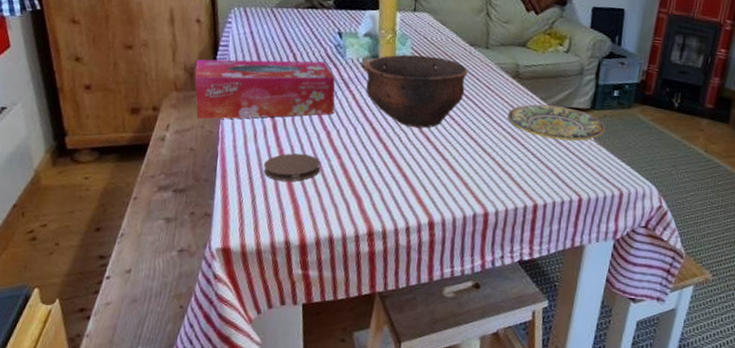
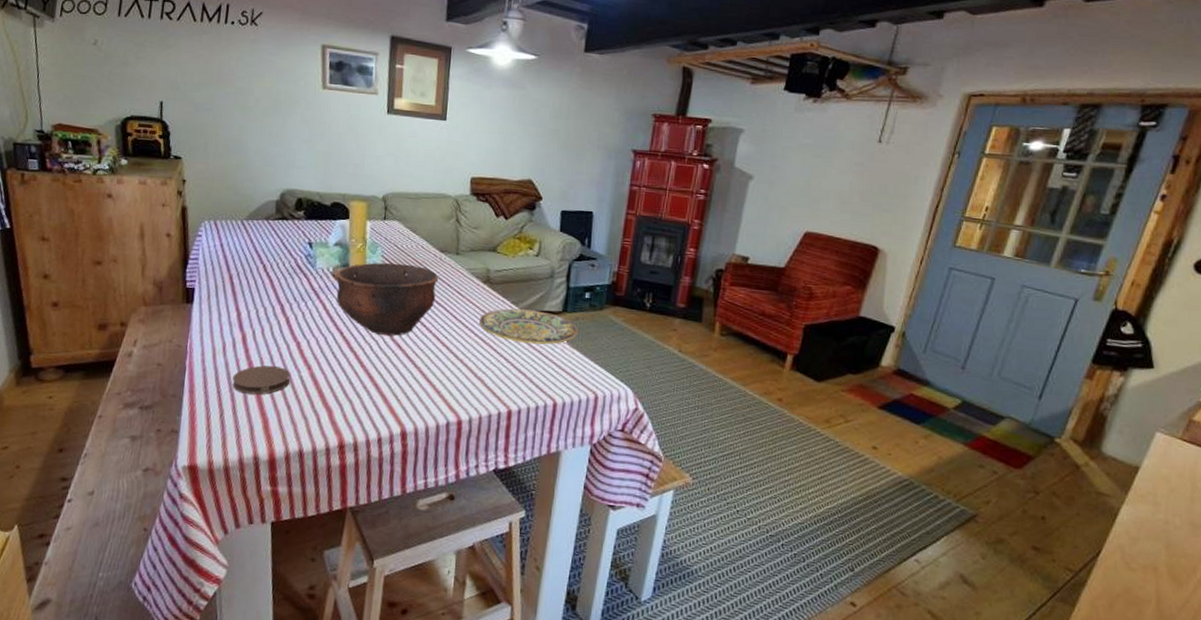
tissue box: present [194,59,335,120] -> none [163,271,306,334]

